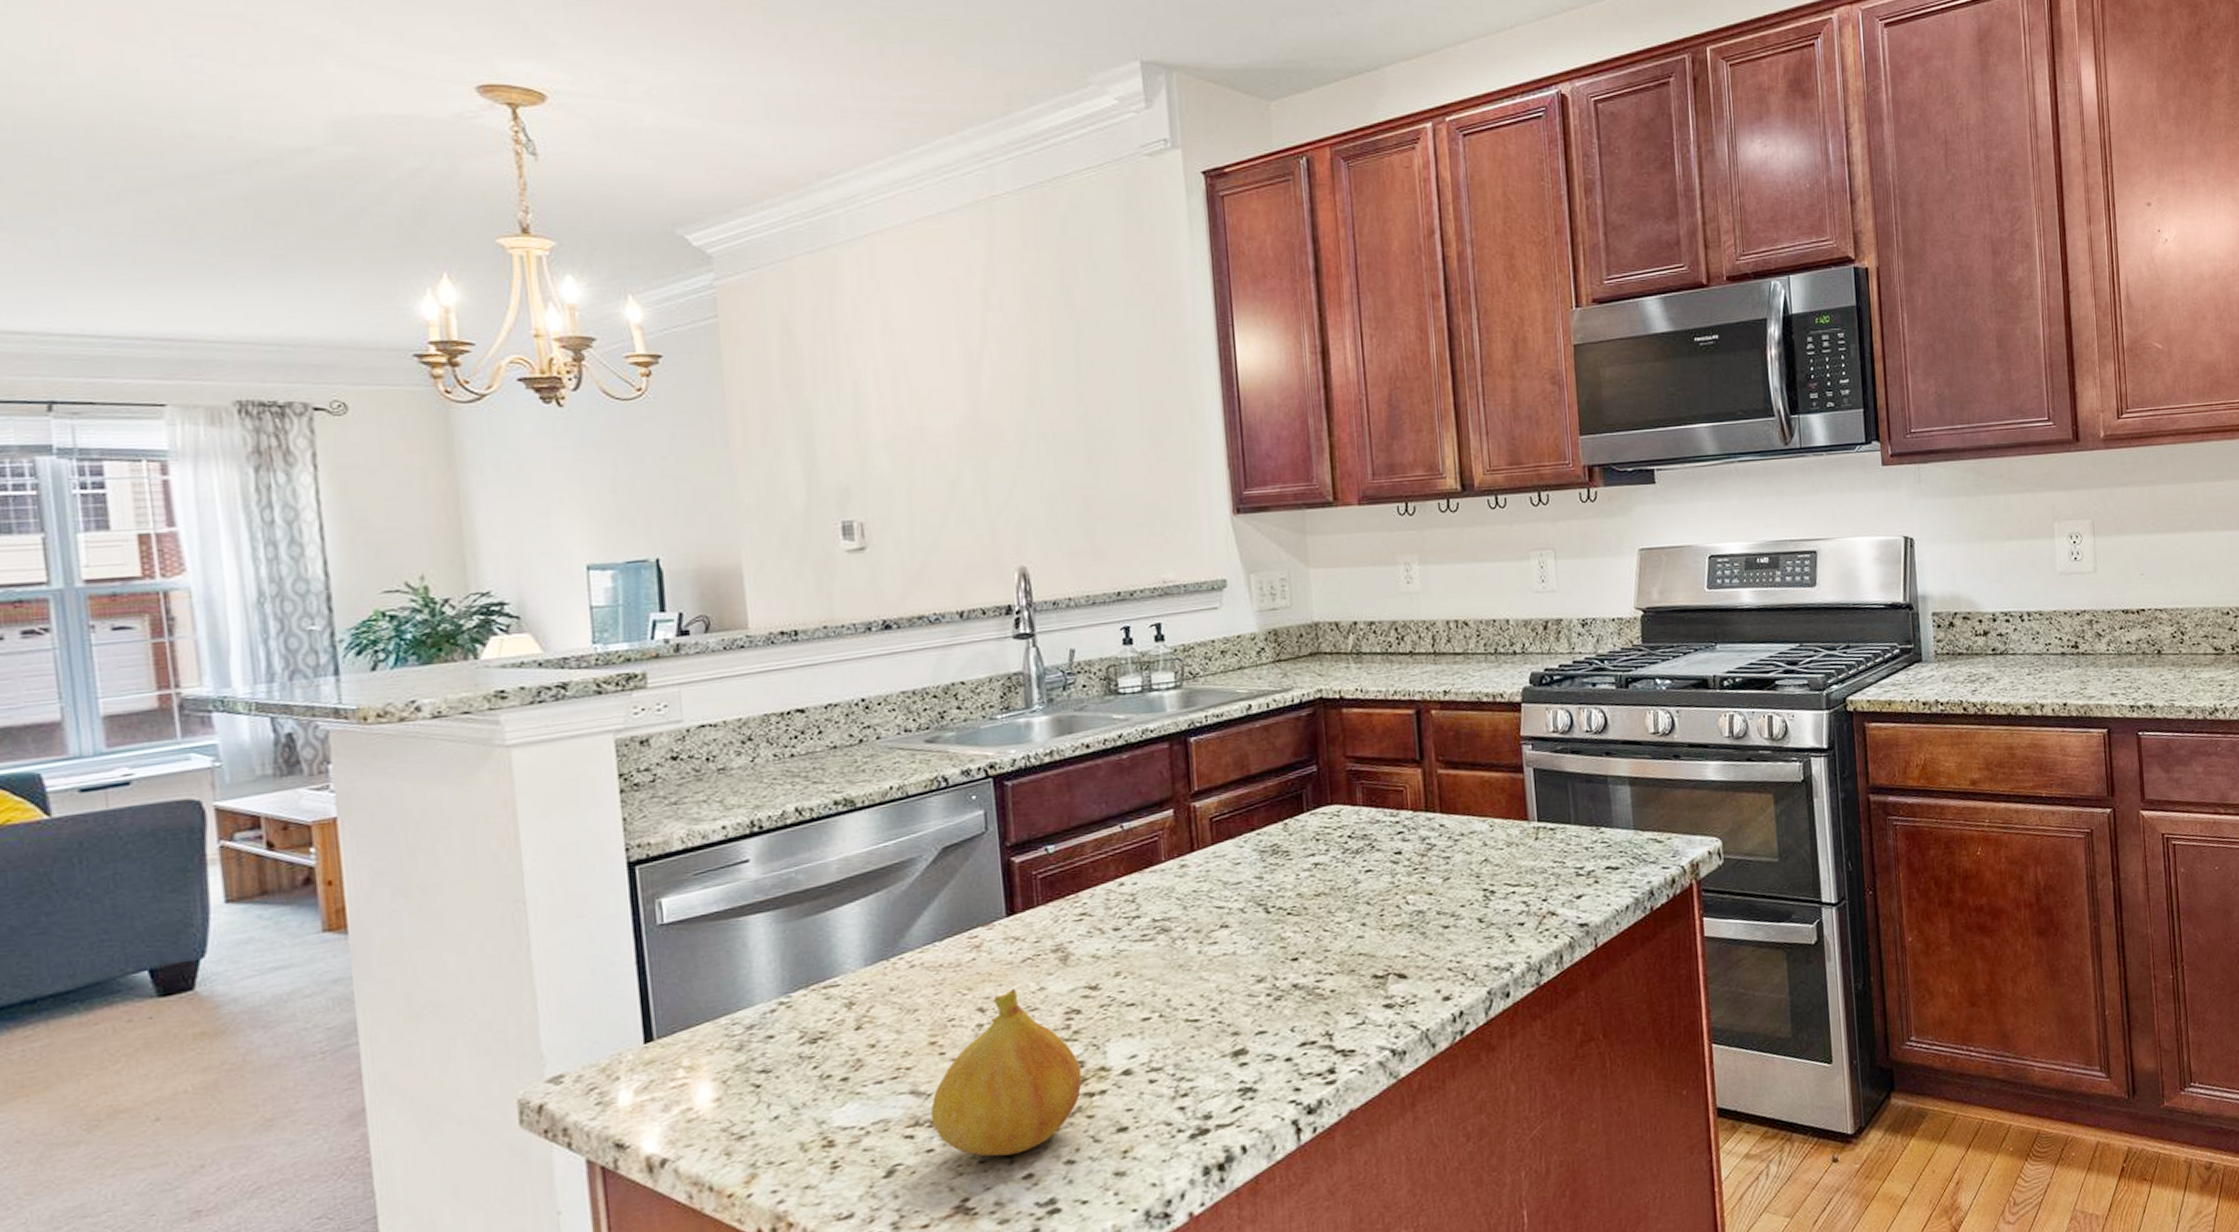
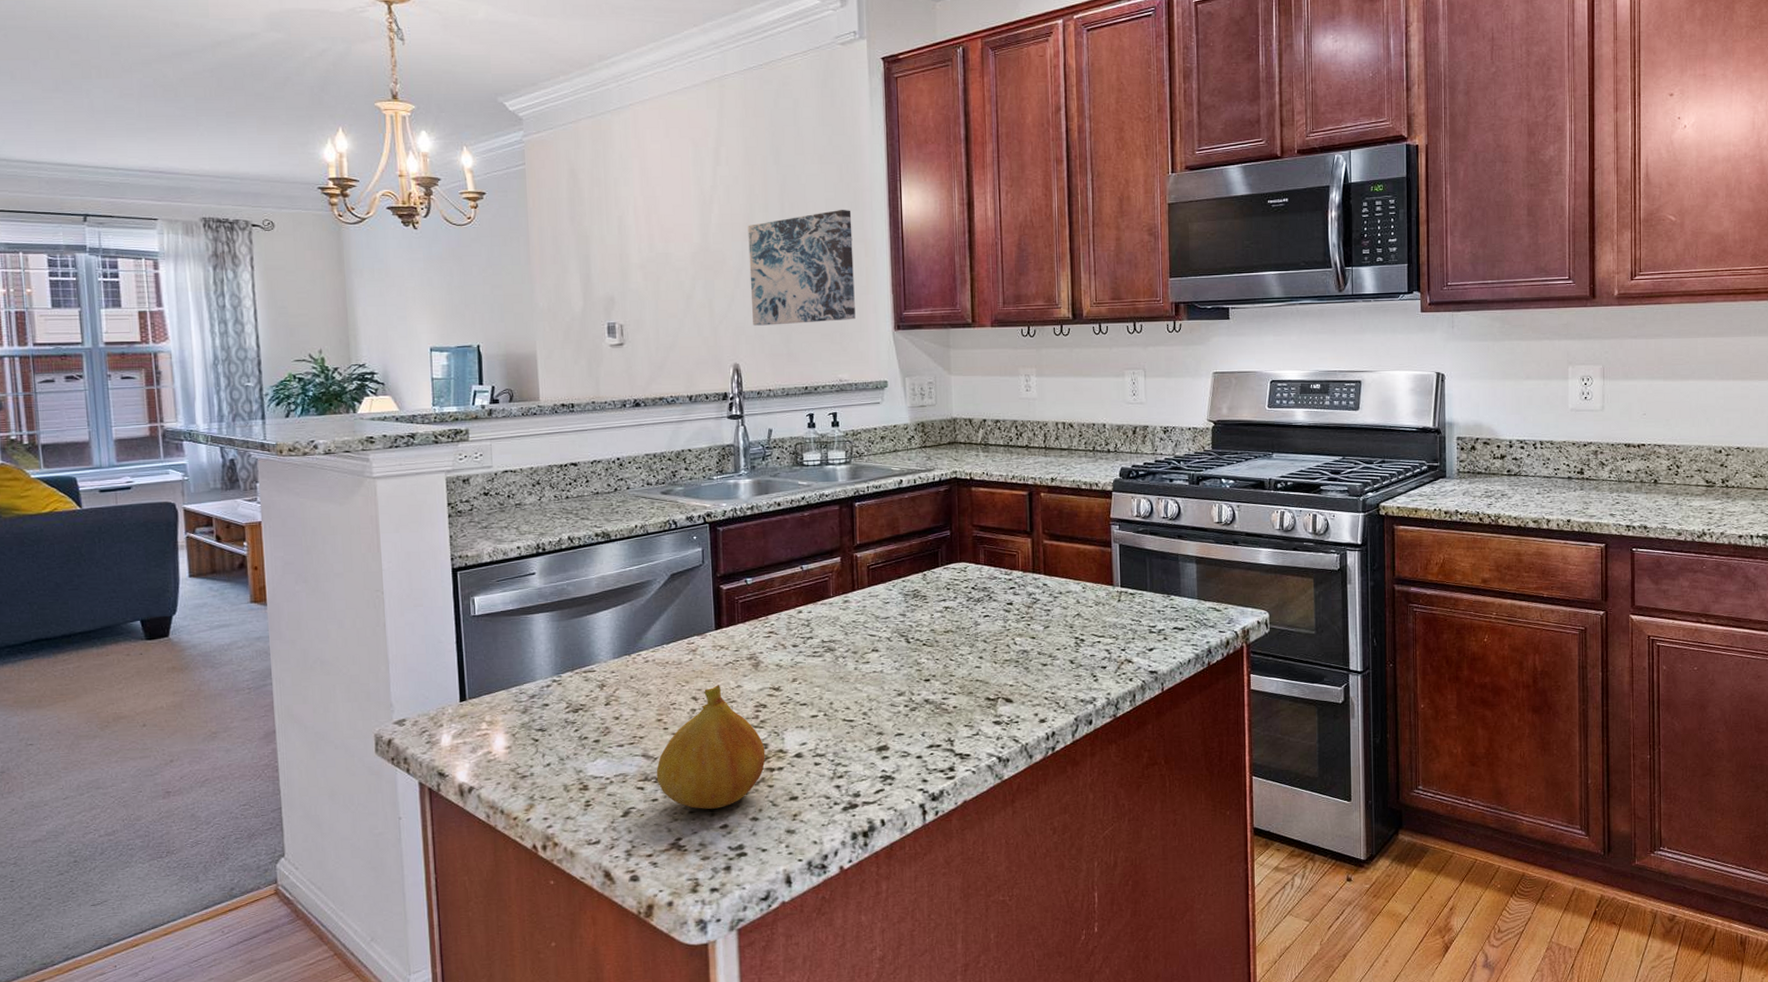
wall art: none [1032,363,1181,517] -> present [748,209,855,326]

